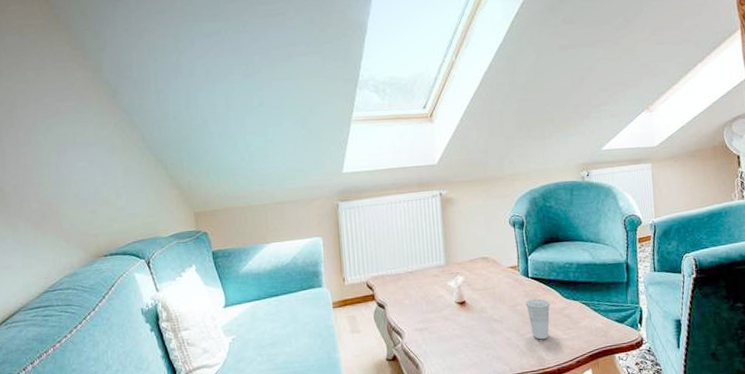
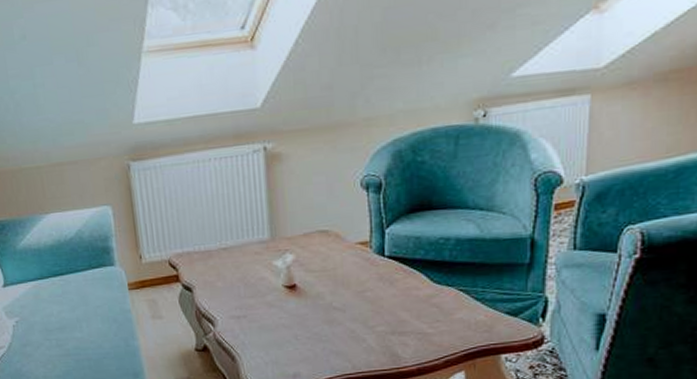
cup: present [525,298,550,340] -> none [378,283,413,334]

